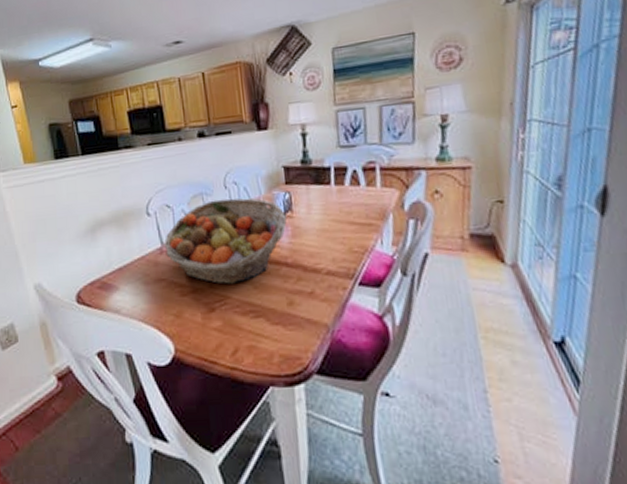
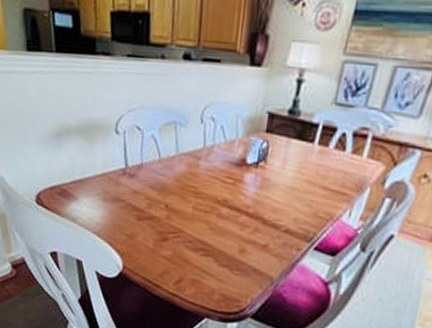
fruit basket: present [163,198,287,285] -> none [128,132,259,221]

